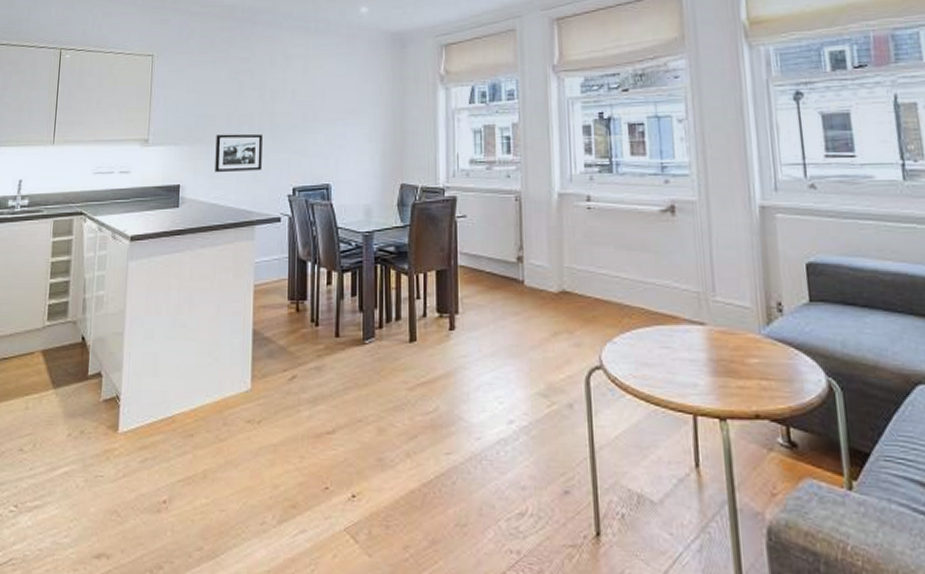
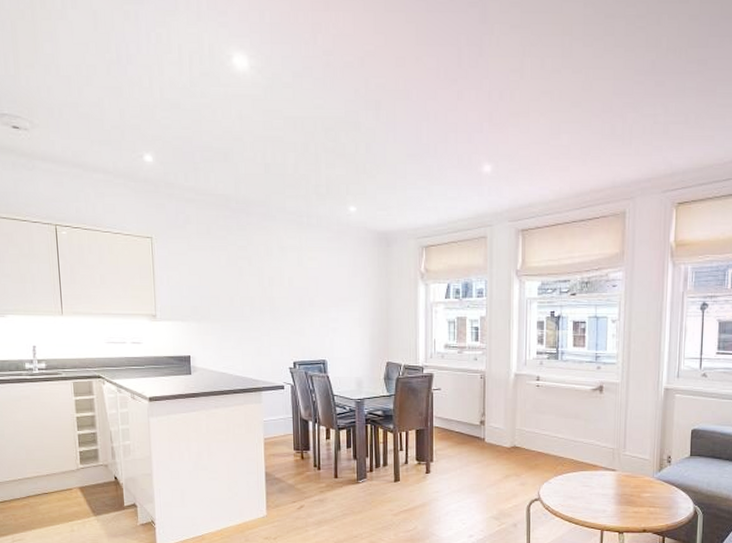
picture frame: present [215,134,263,173] -> none [220,314,265,347]

